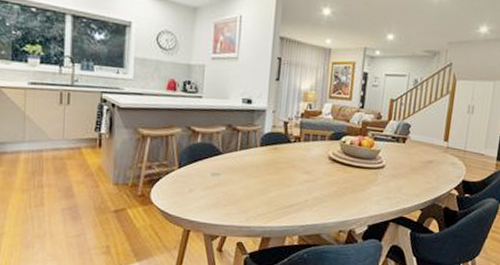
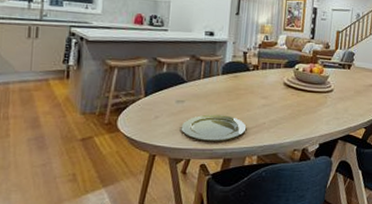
plate: none [216,189,287,219] -> present [181,114,247,141]

